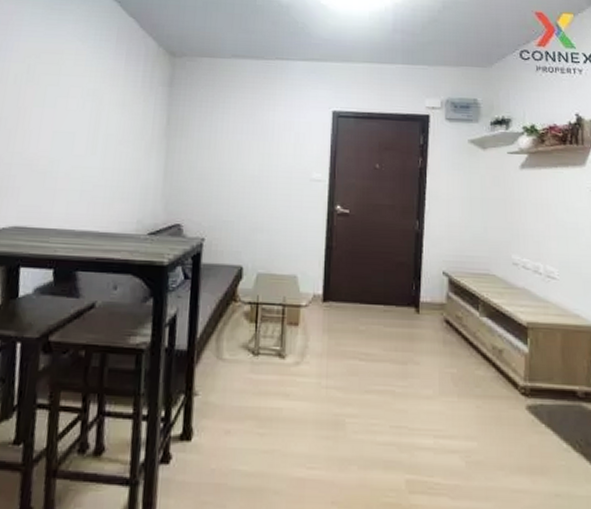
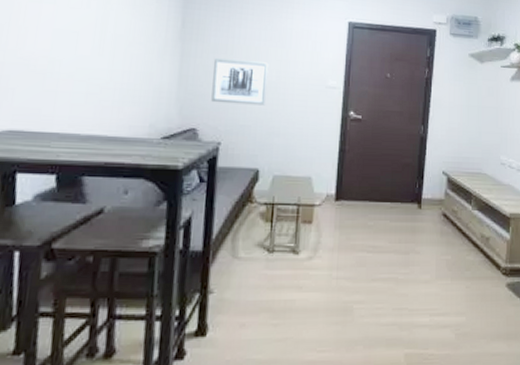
wall art: none [195,153,252,200] -> present [211,58,269,106]

